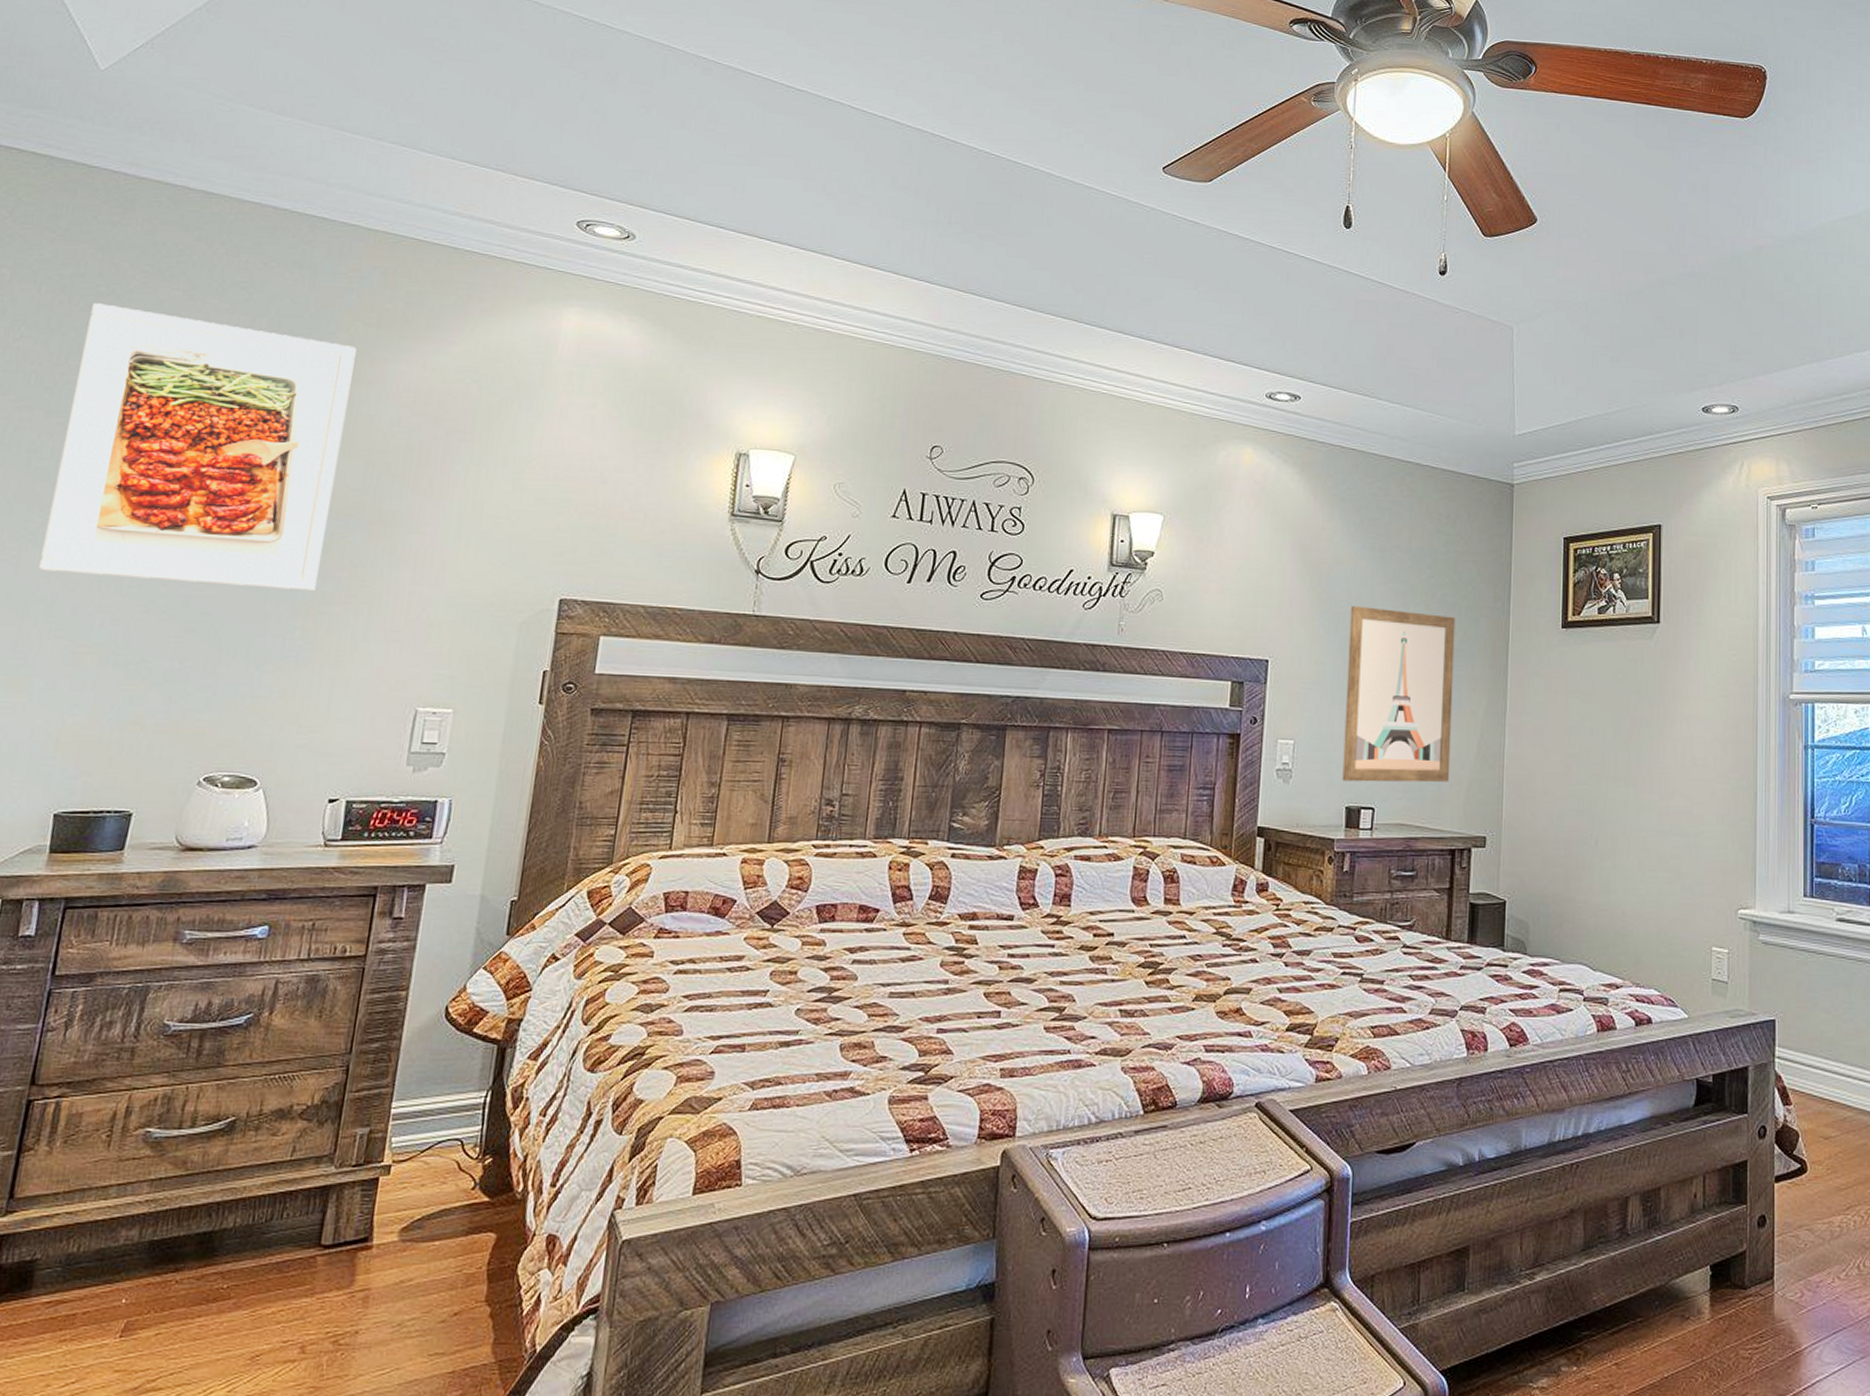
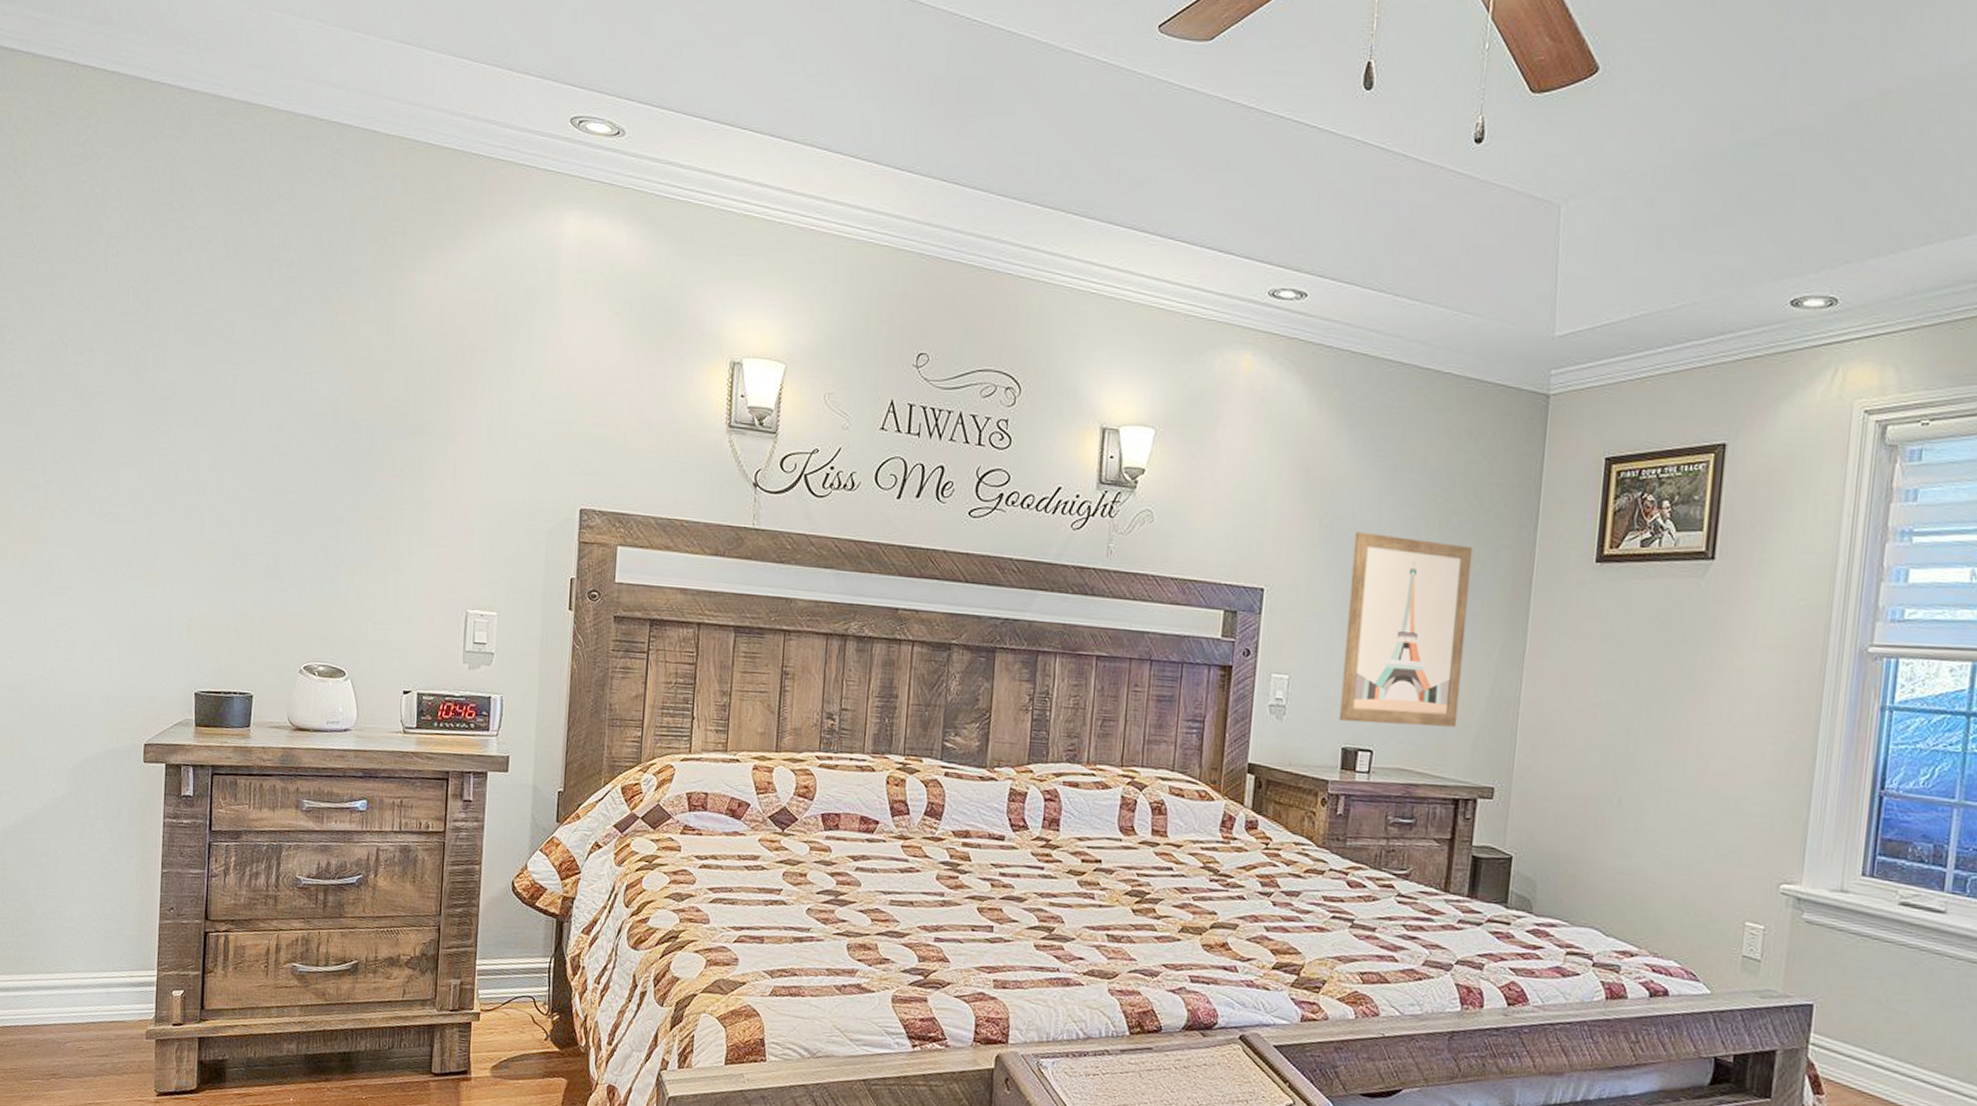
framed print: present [39,303,357,590] -> none [157,219,387,497]

